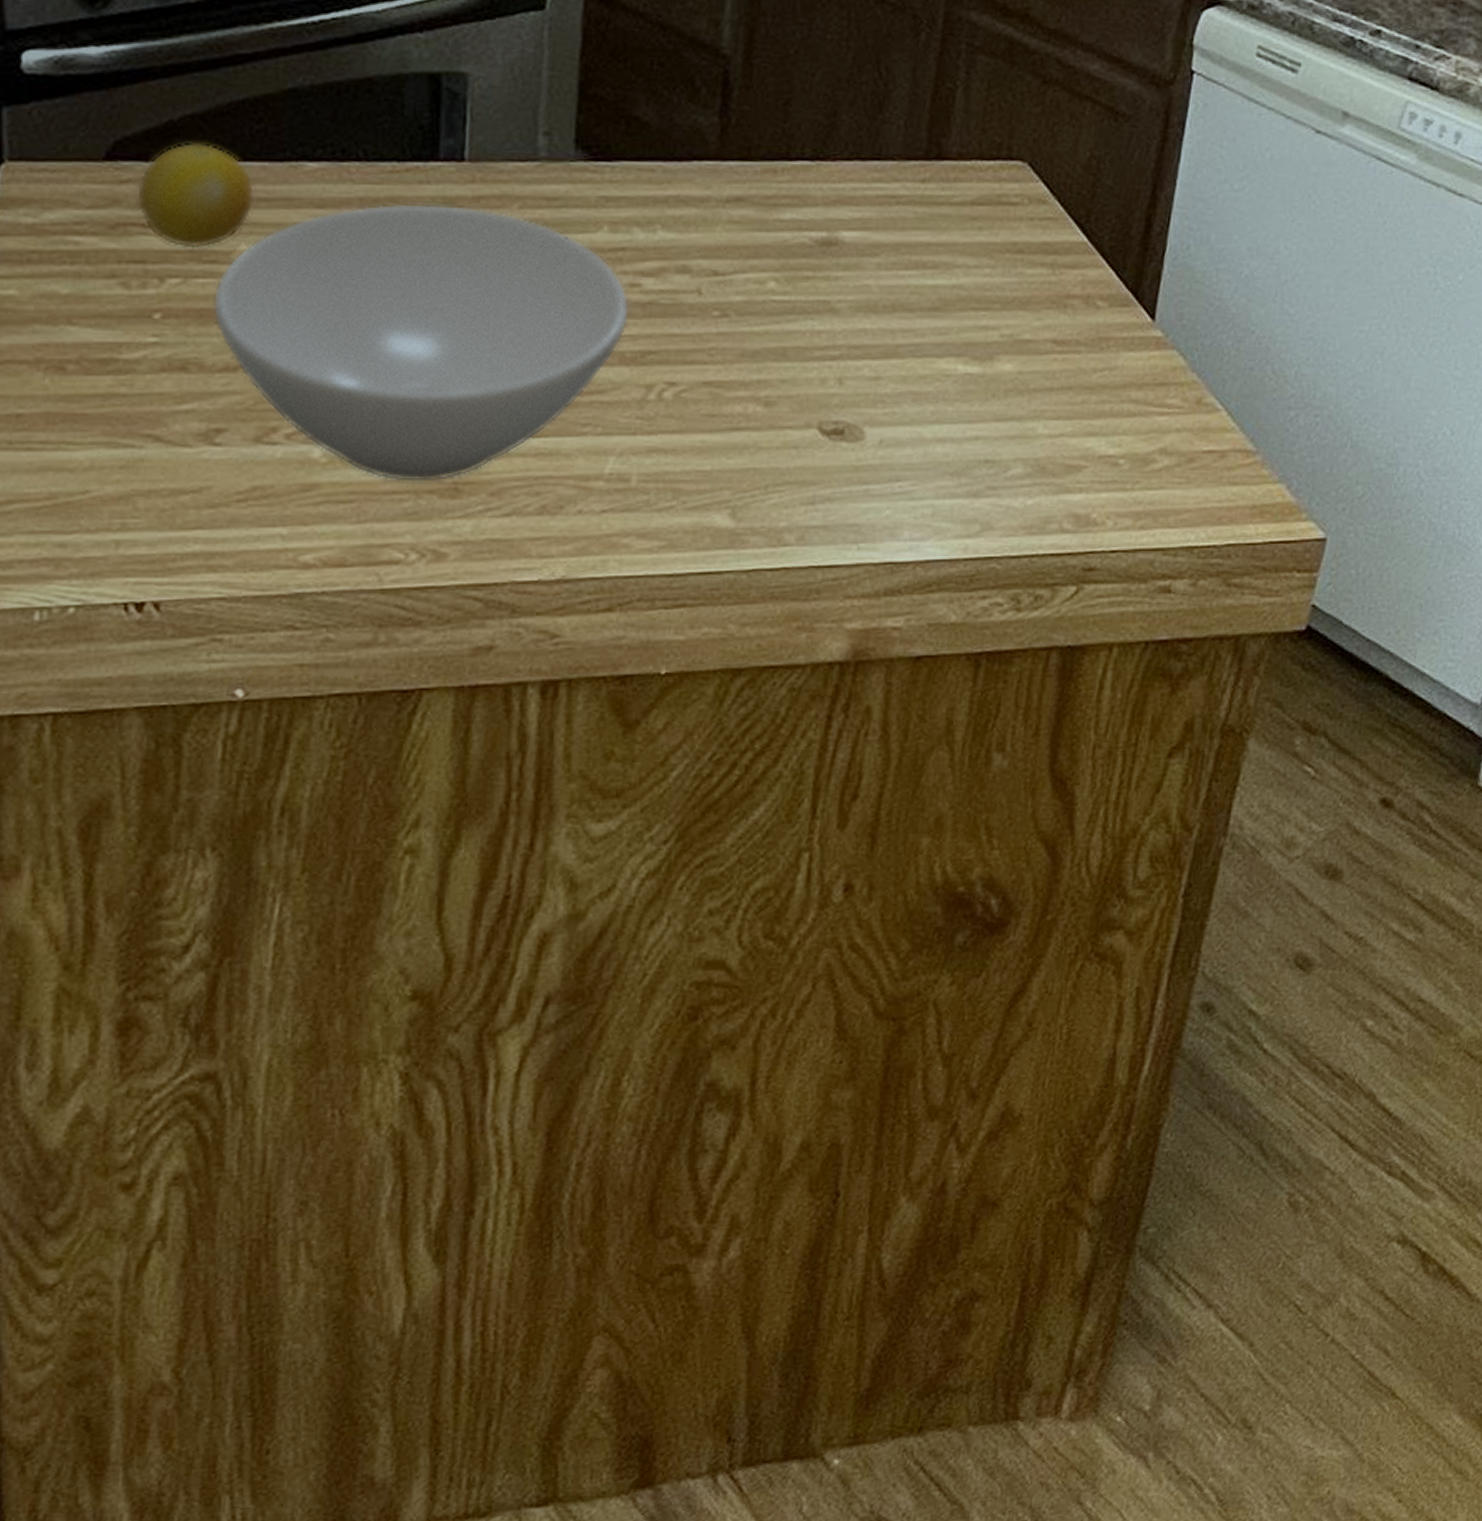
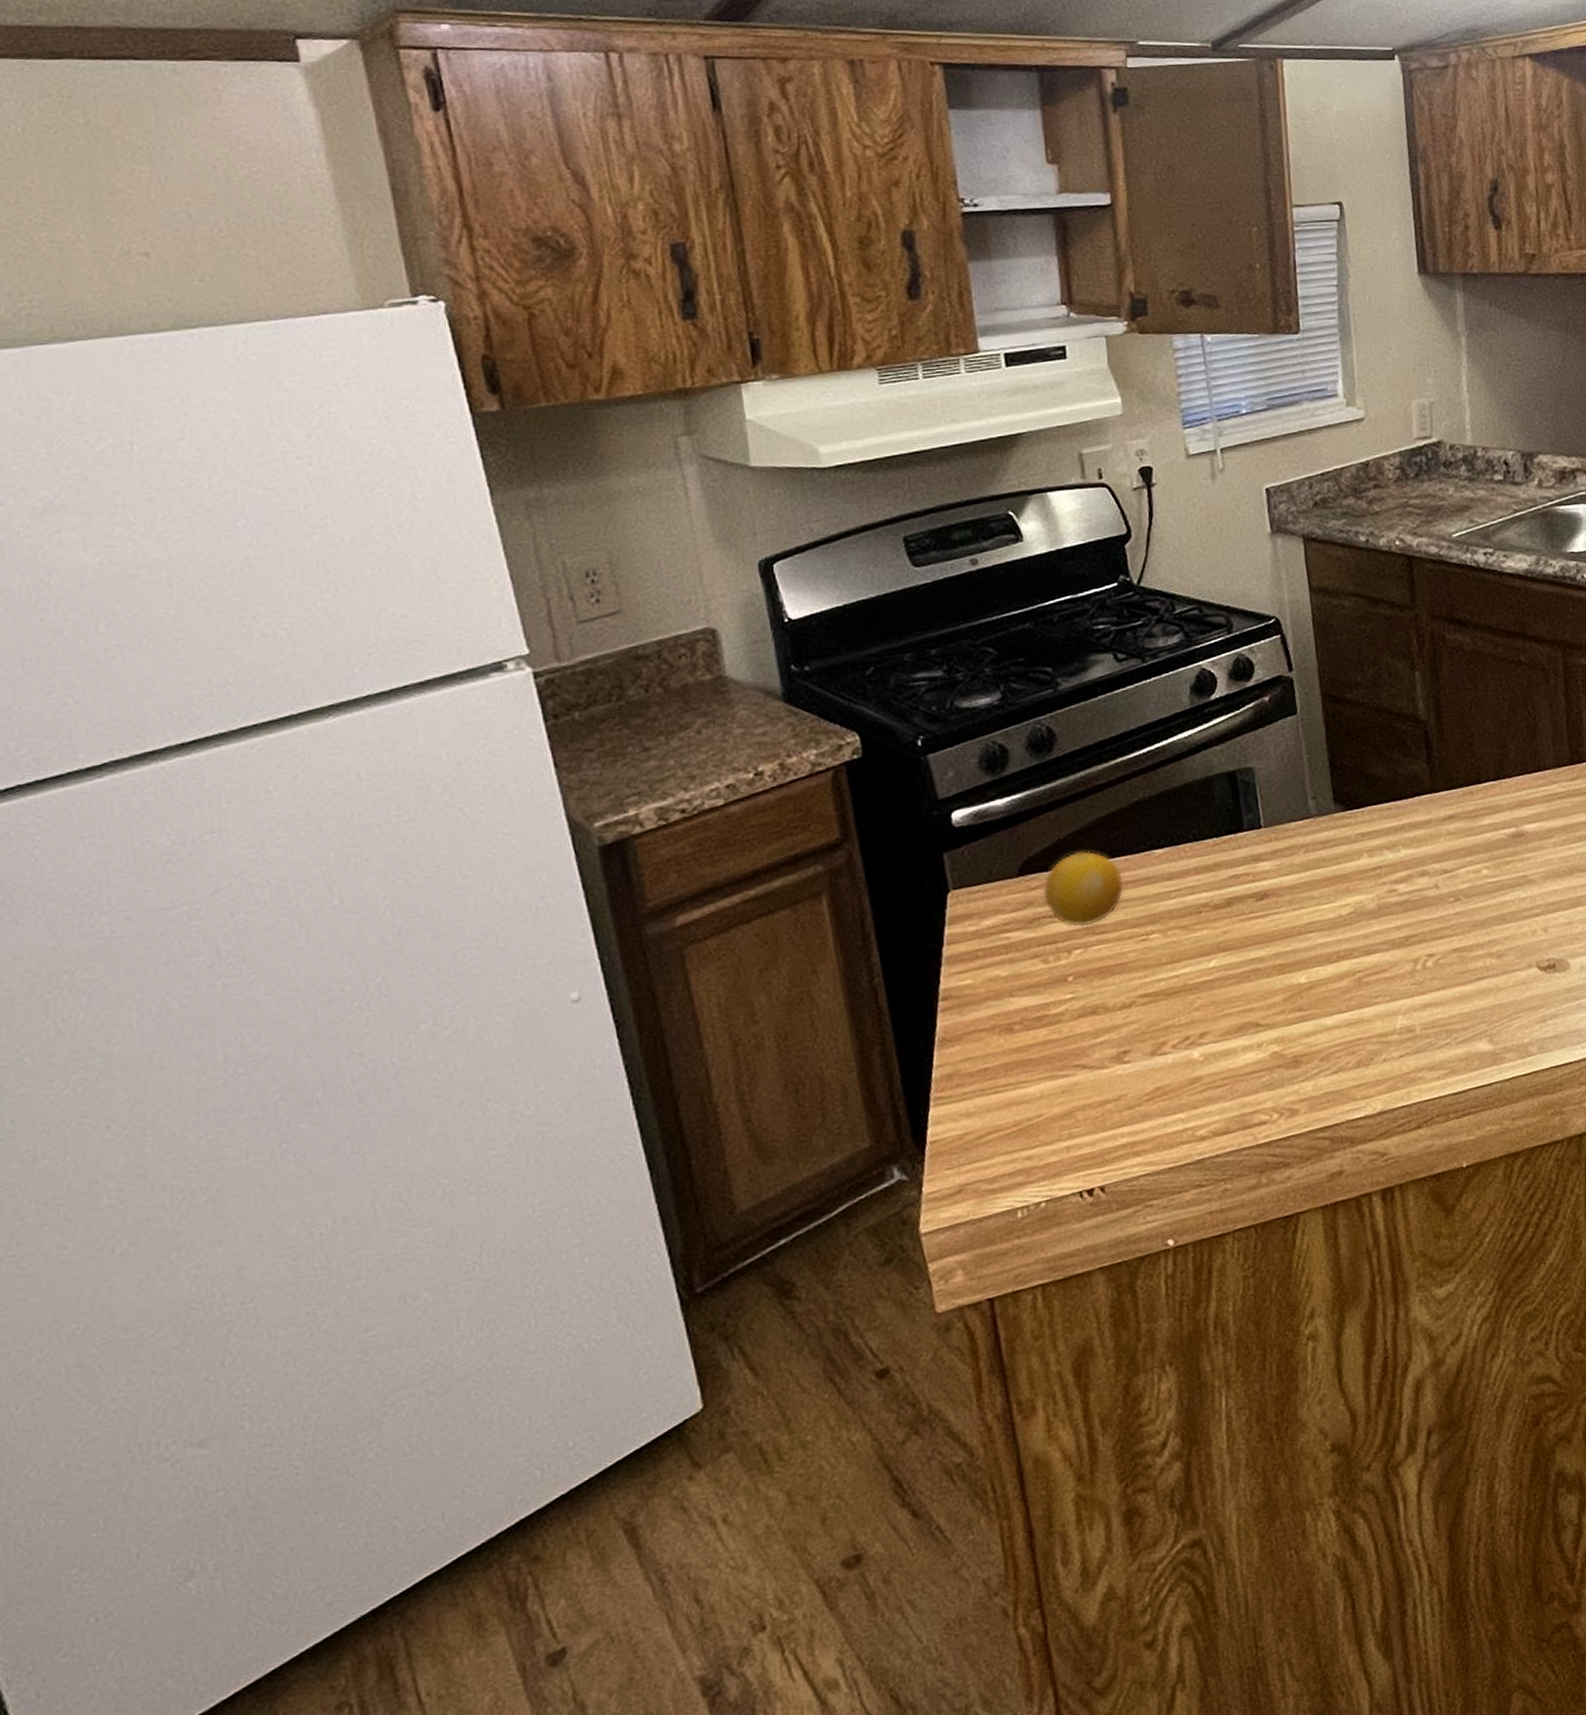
bowl: present [211,202,631,483] -> none [1106,858,1394,1065]

